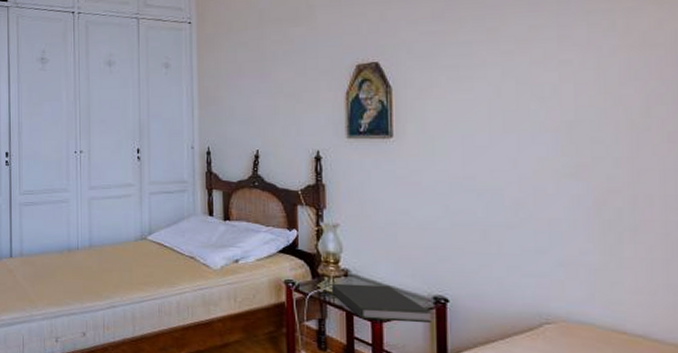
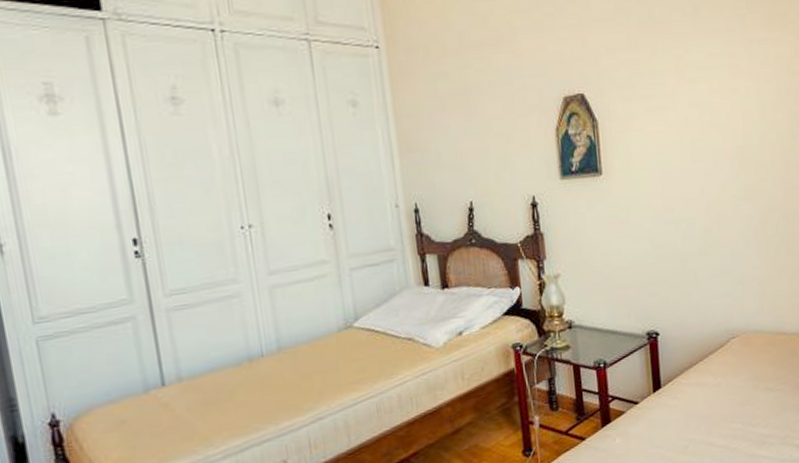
book: present [331,283,433,324] -> none [557,329,647,370]

